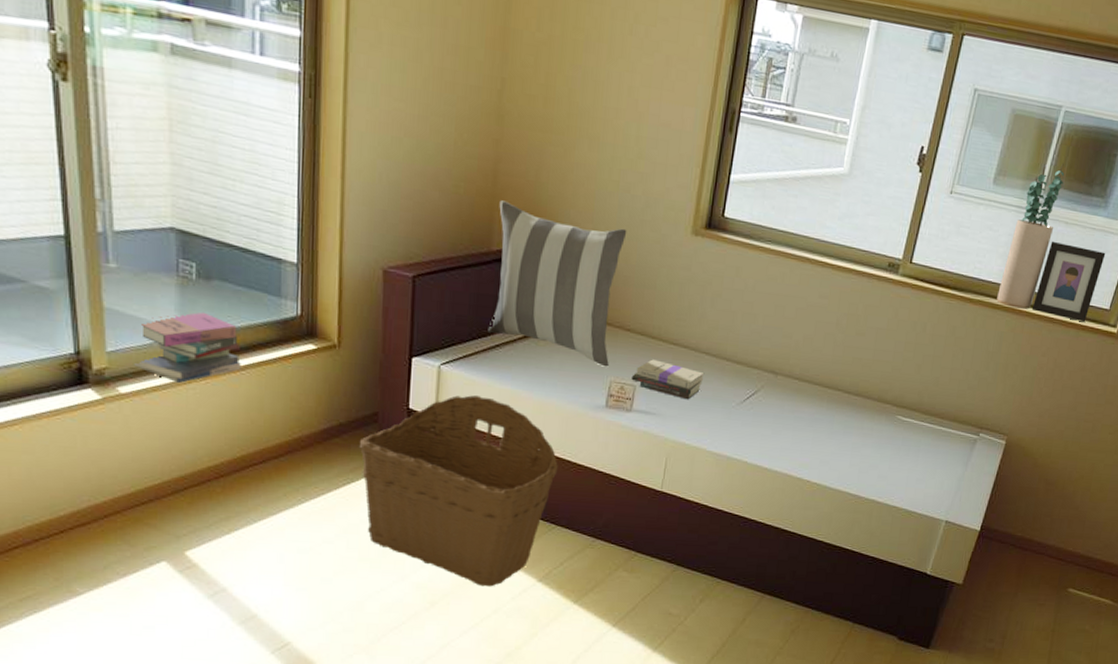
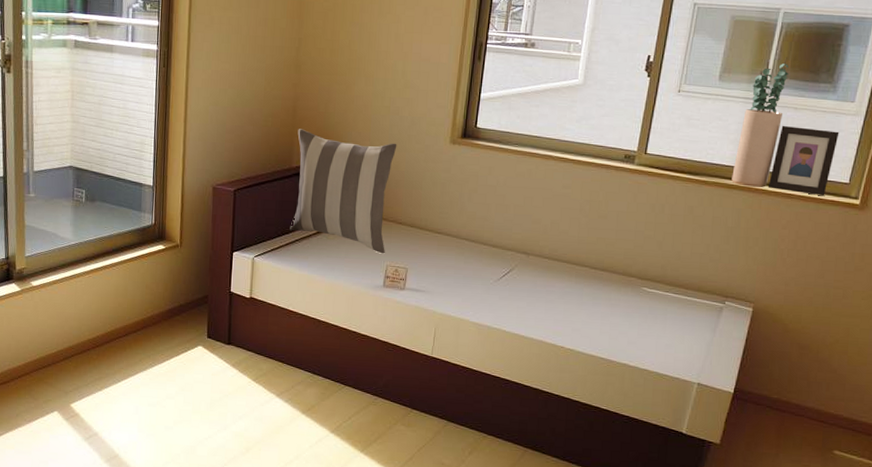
books: present [133,312,241,384] -> none [41,225,113,278]
wicker basket: present [360,395,558,587] -> none [194,280,346,437]
books: present [631,359,705,400] -> none [404,246,465,279]

